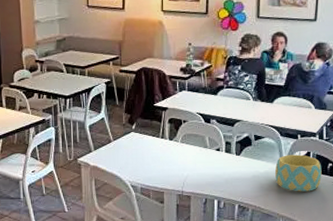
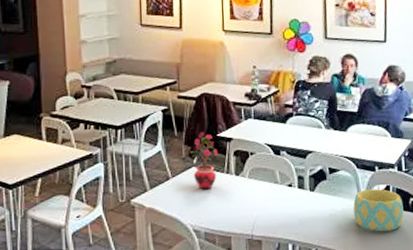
potted plant: none [129,101,155,152] -> present [189,131,219,190]

